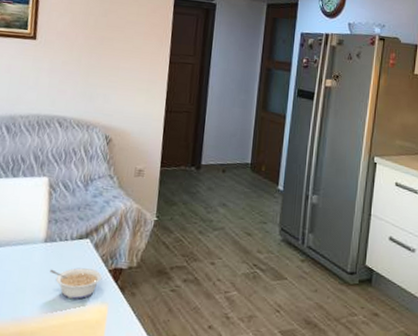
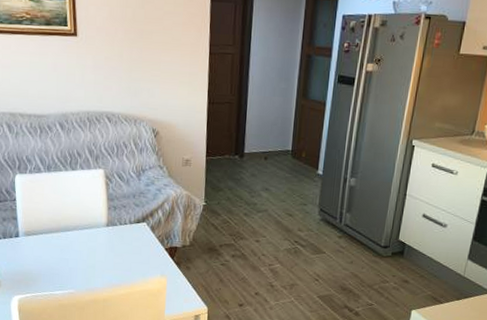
legume: present [50,267,102,300] -> none [114,247,159,273]

